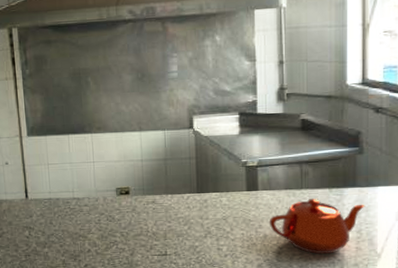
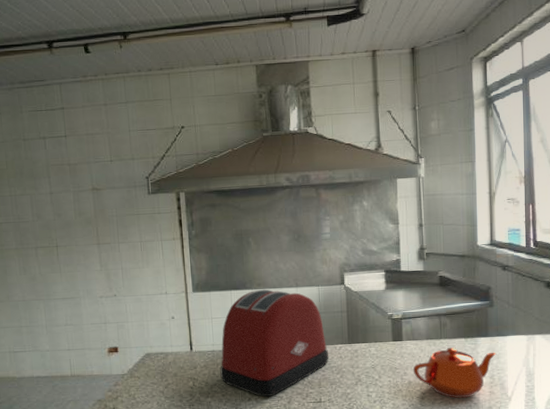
toaster: none [57,133,176,249] -> present [220,289,329,397]

